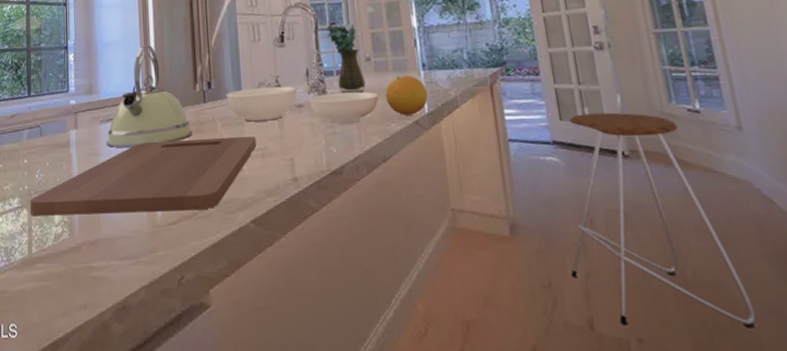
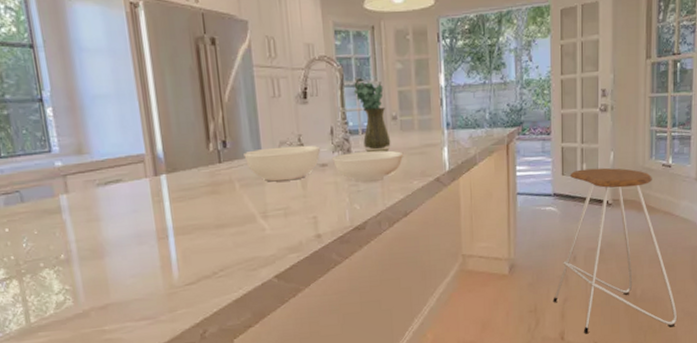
cutting board: present [29,136,257,216] -> none [19,196,279,287]
kettle: present [106,44,192,148] -> none [106,98,208,212]
fruit: present [385,76,428,116] -> none [409,135,449,173]

